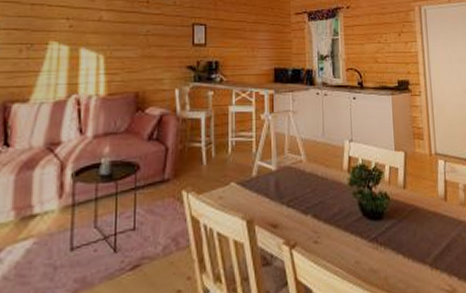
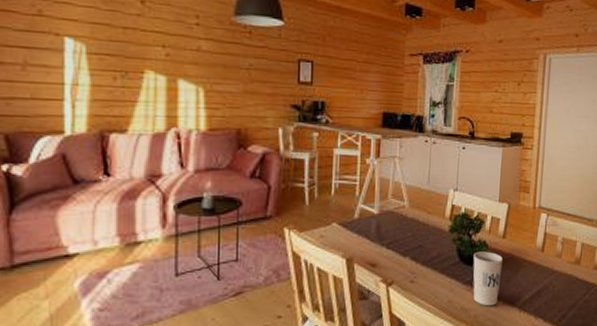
cup: none [376,203,407,266] -> present [473,251,503,306]

